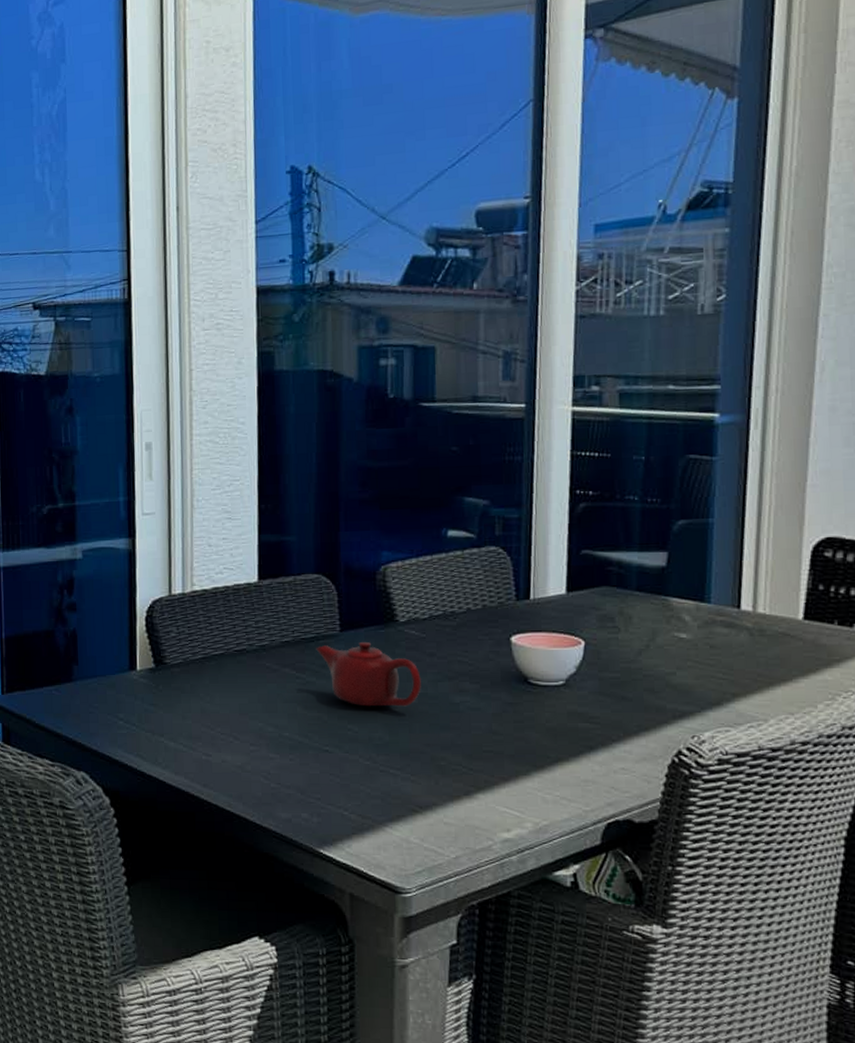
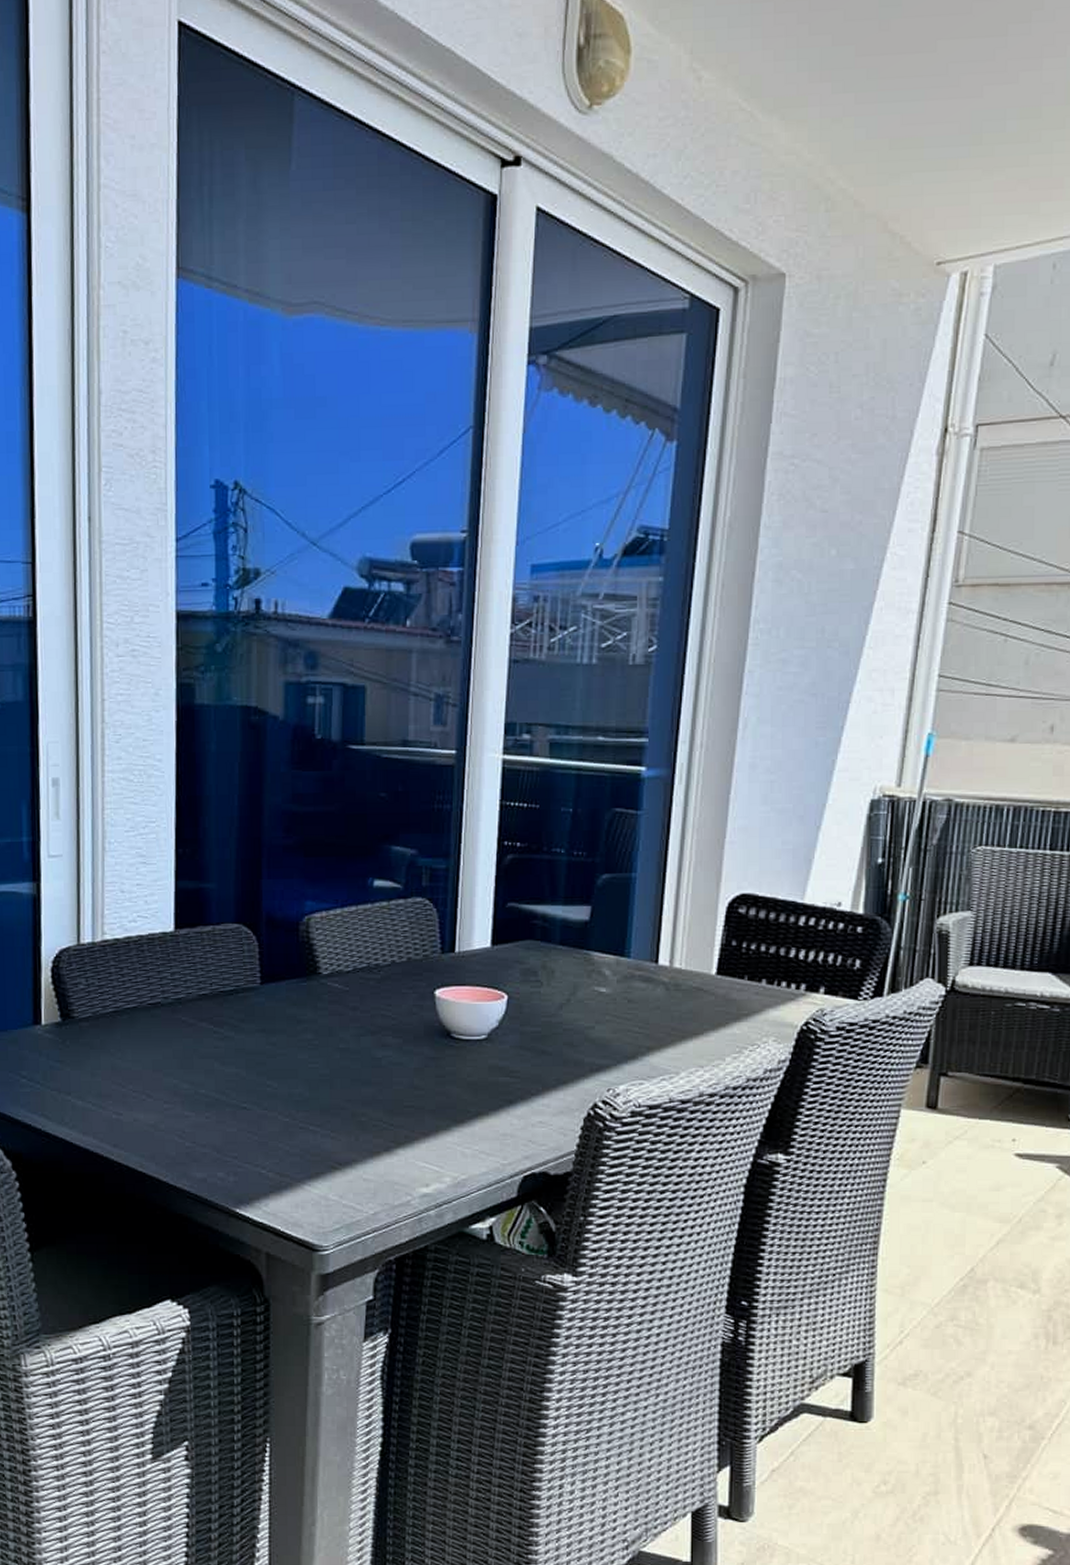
teapot: present [316,642,421,707] -> none [235,995,343,1062]

